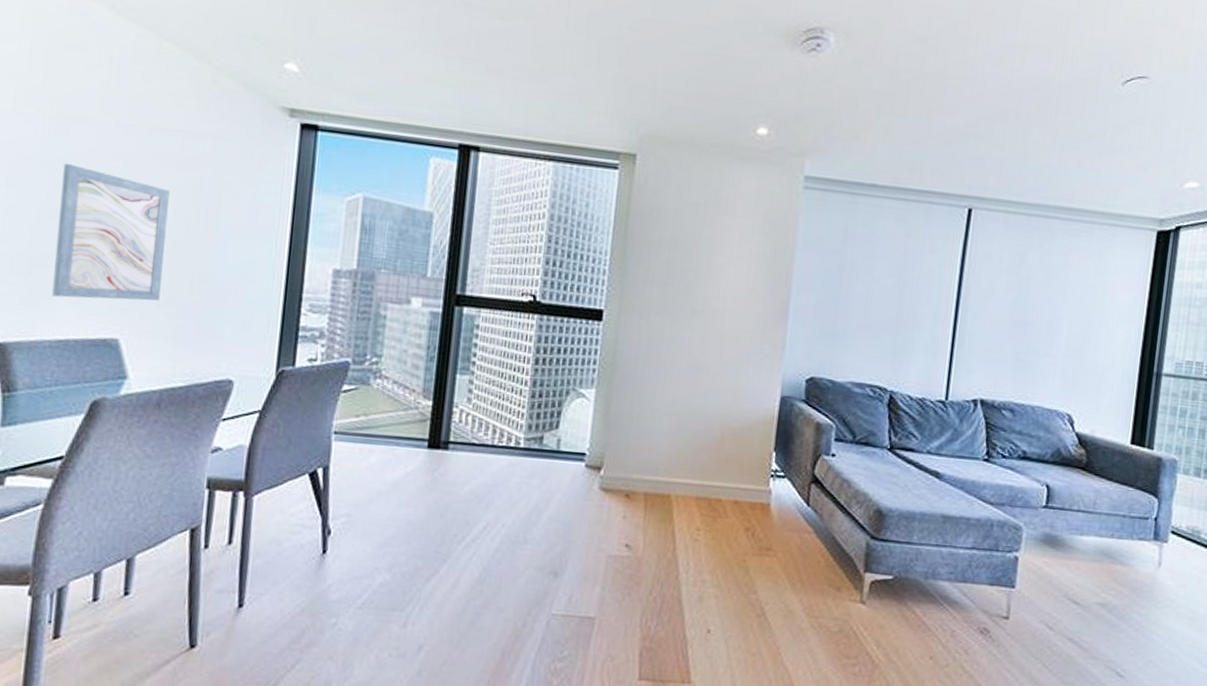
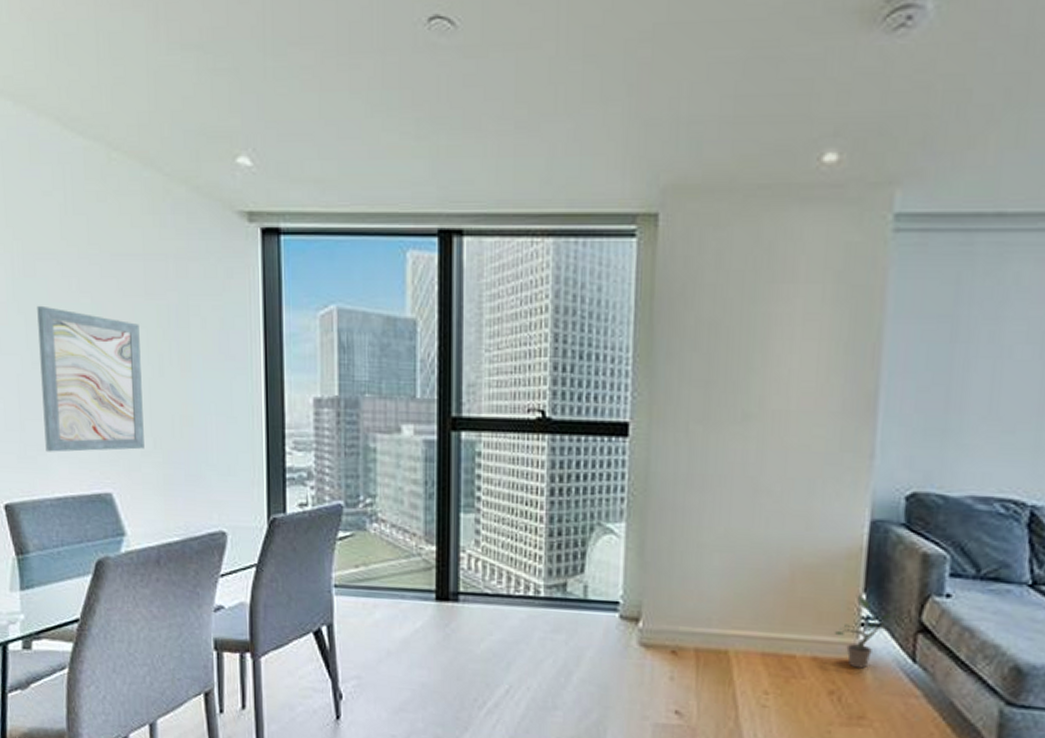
potted plant: none [752,453,795,511] -> present [835,595,894,669]

